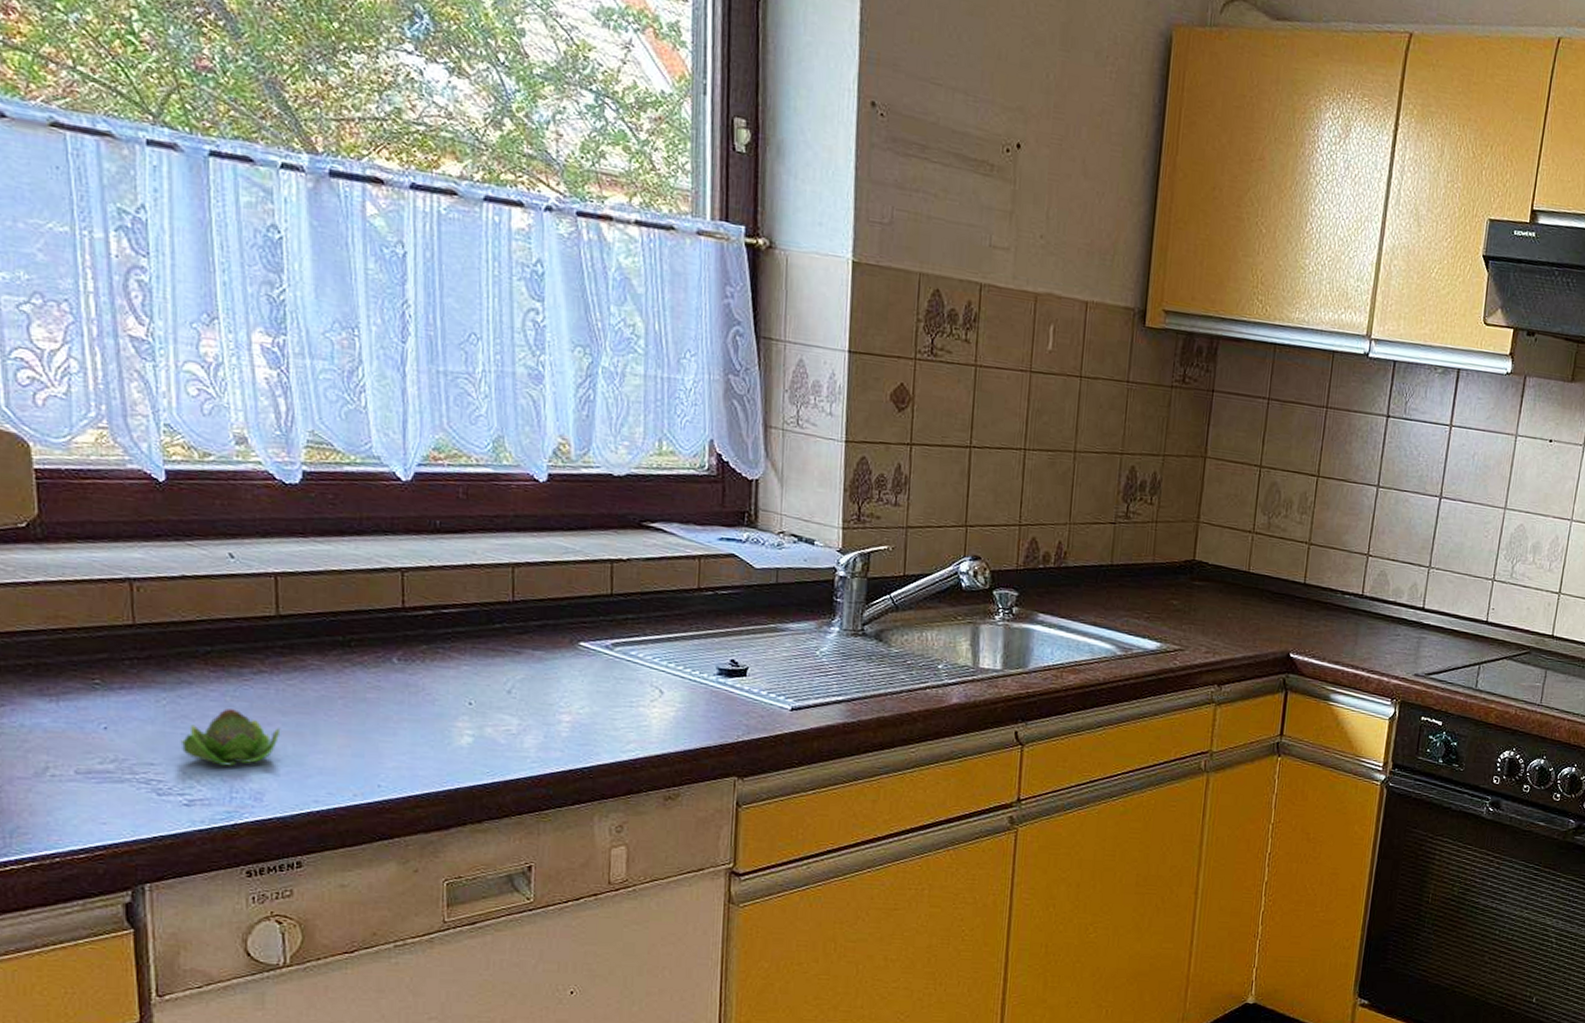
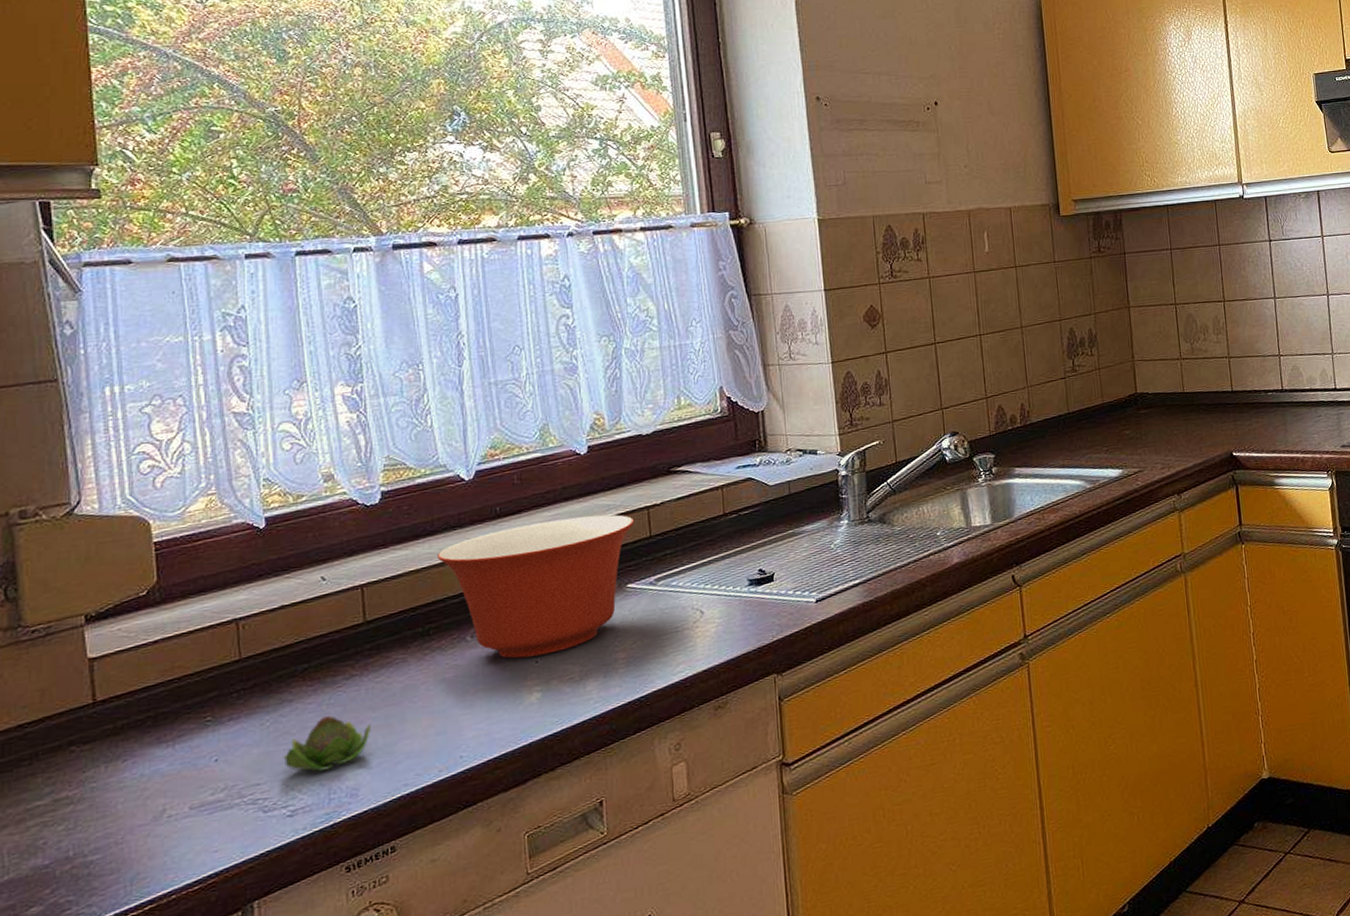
mixing bowl: none [365,547,595,698] -> present [438,514,635,659]

